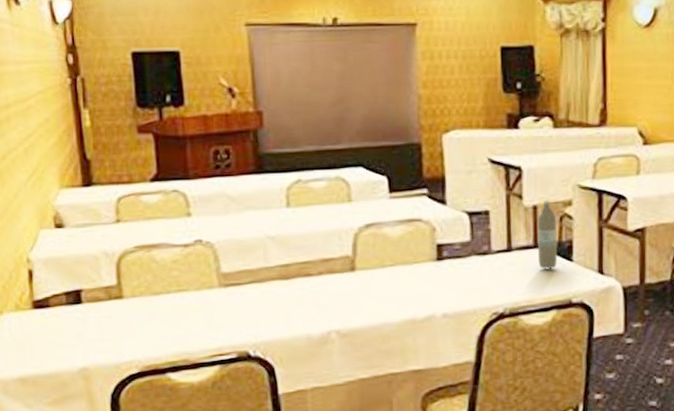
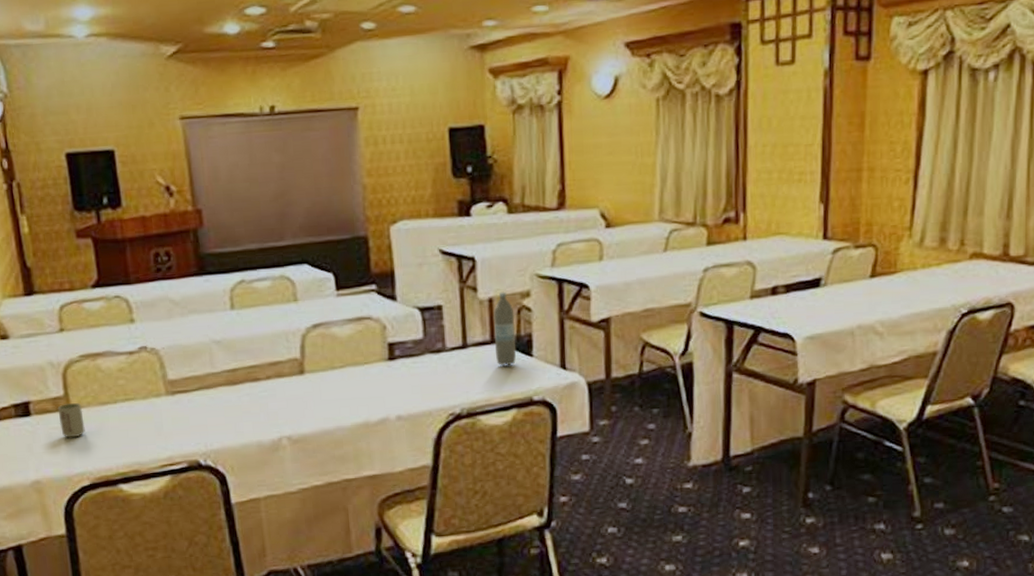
cup: none [109,292,136,326] -> present [57,403,85,438]

